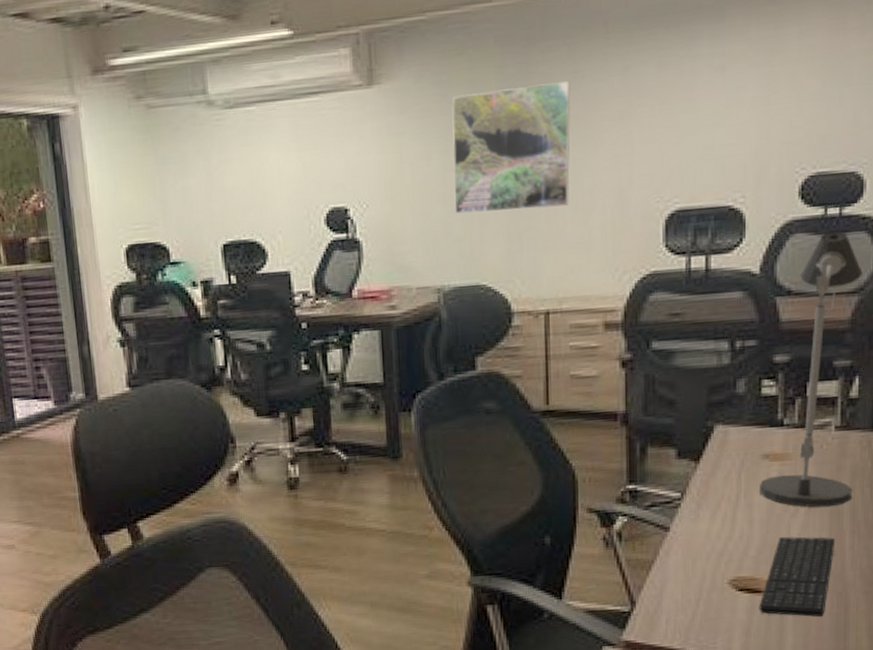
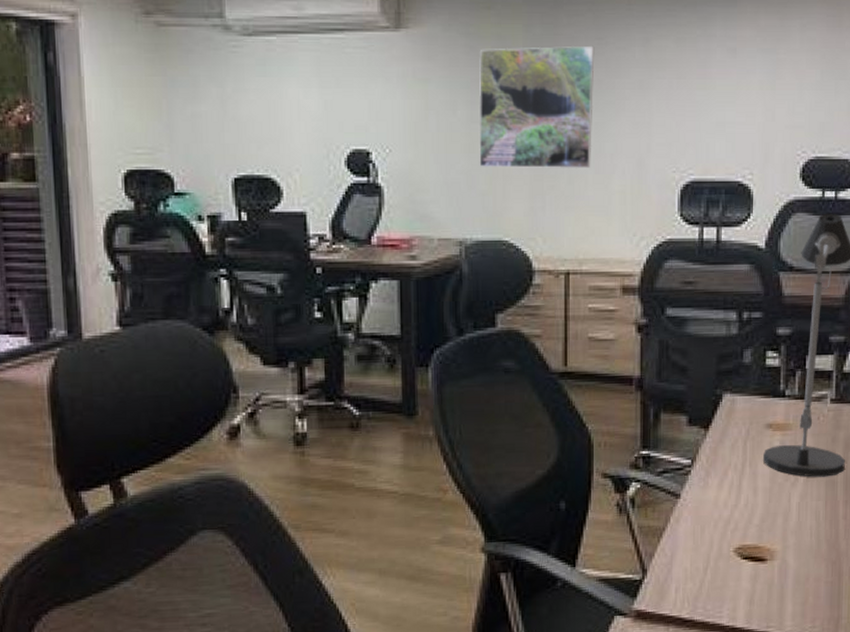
keyboard: present [759,537,836,618] -> none [761,506,831,586]

